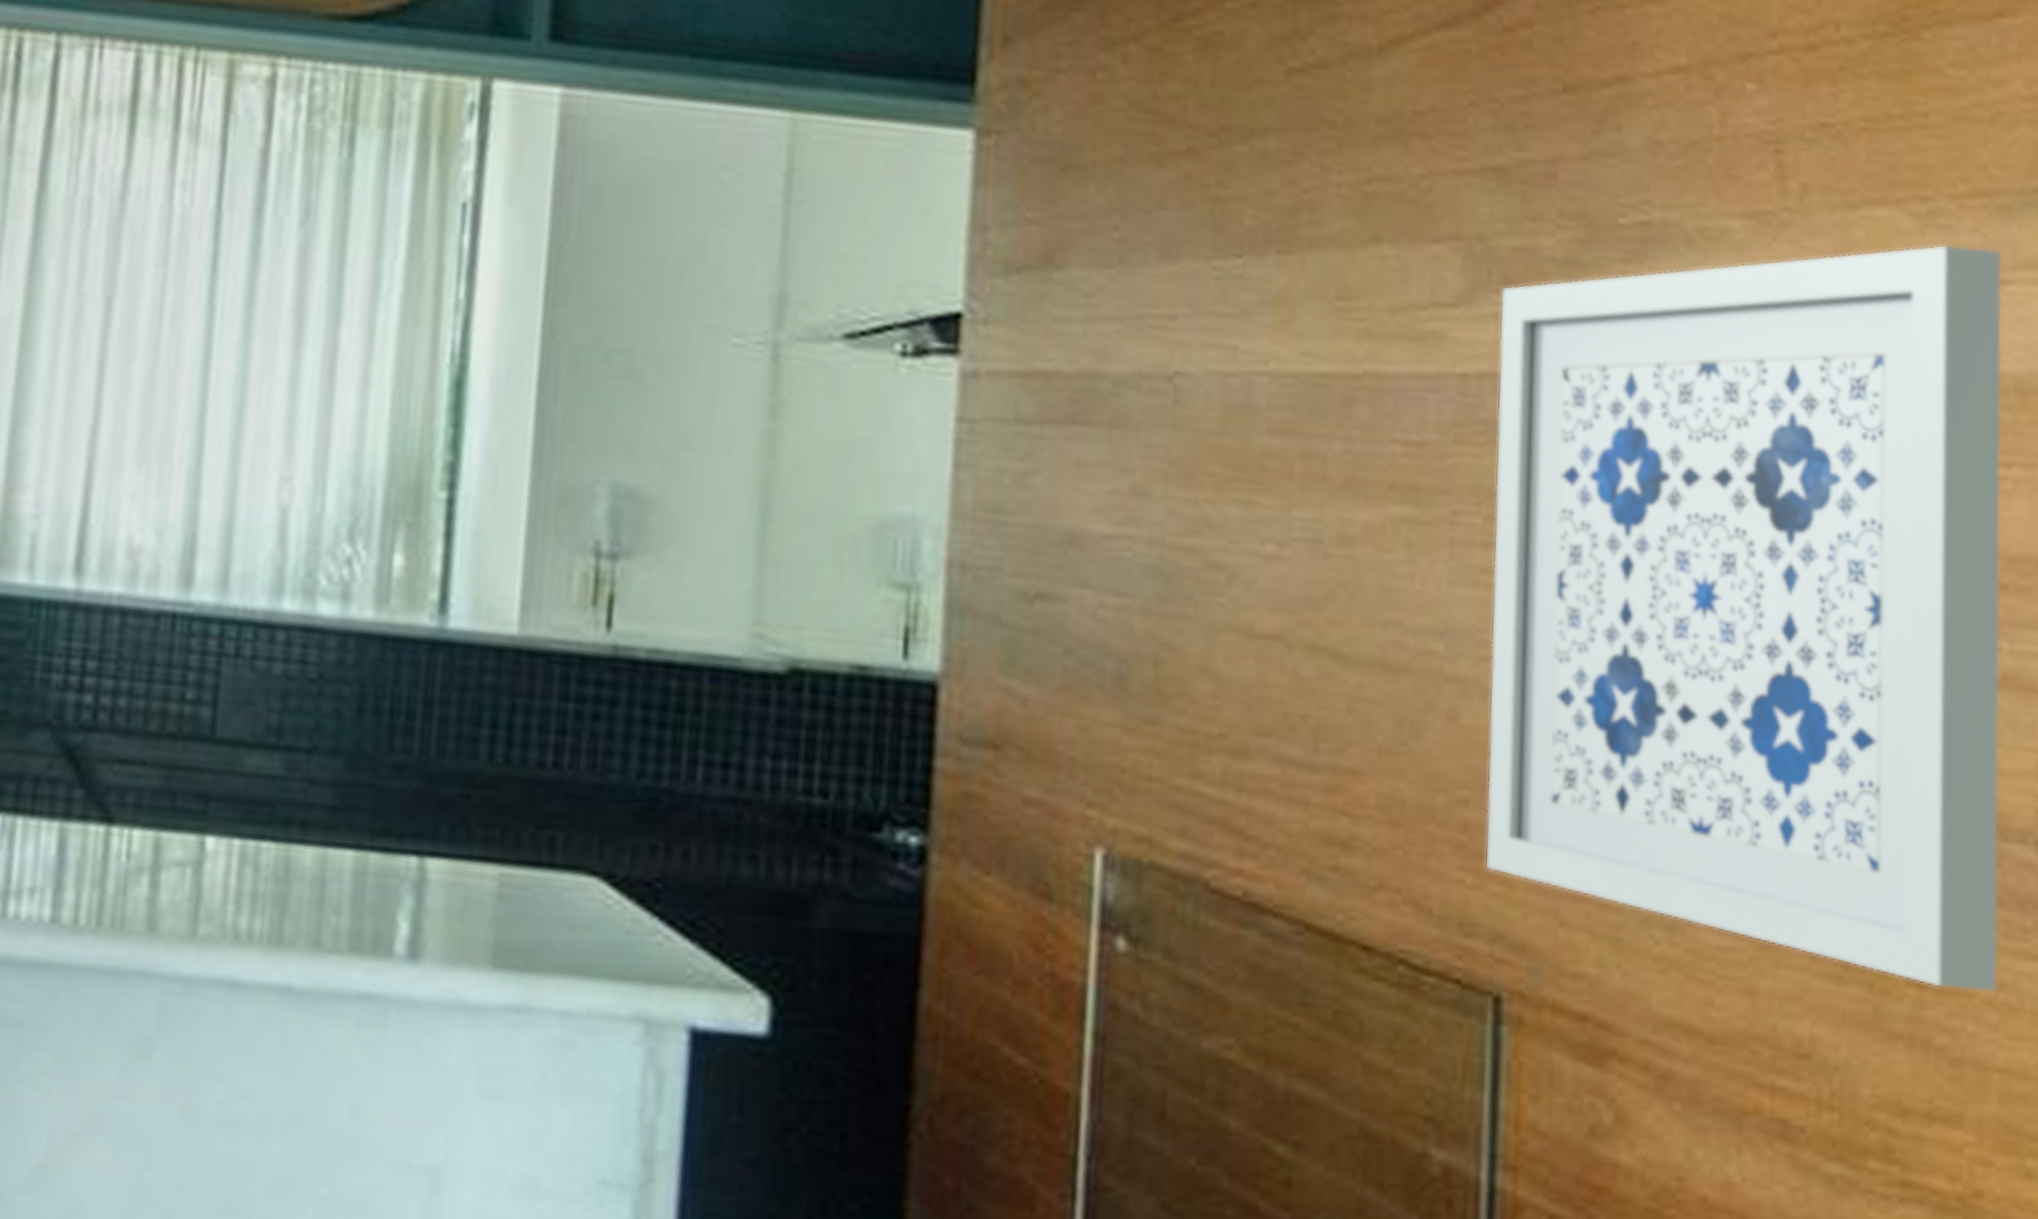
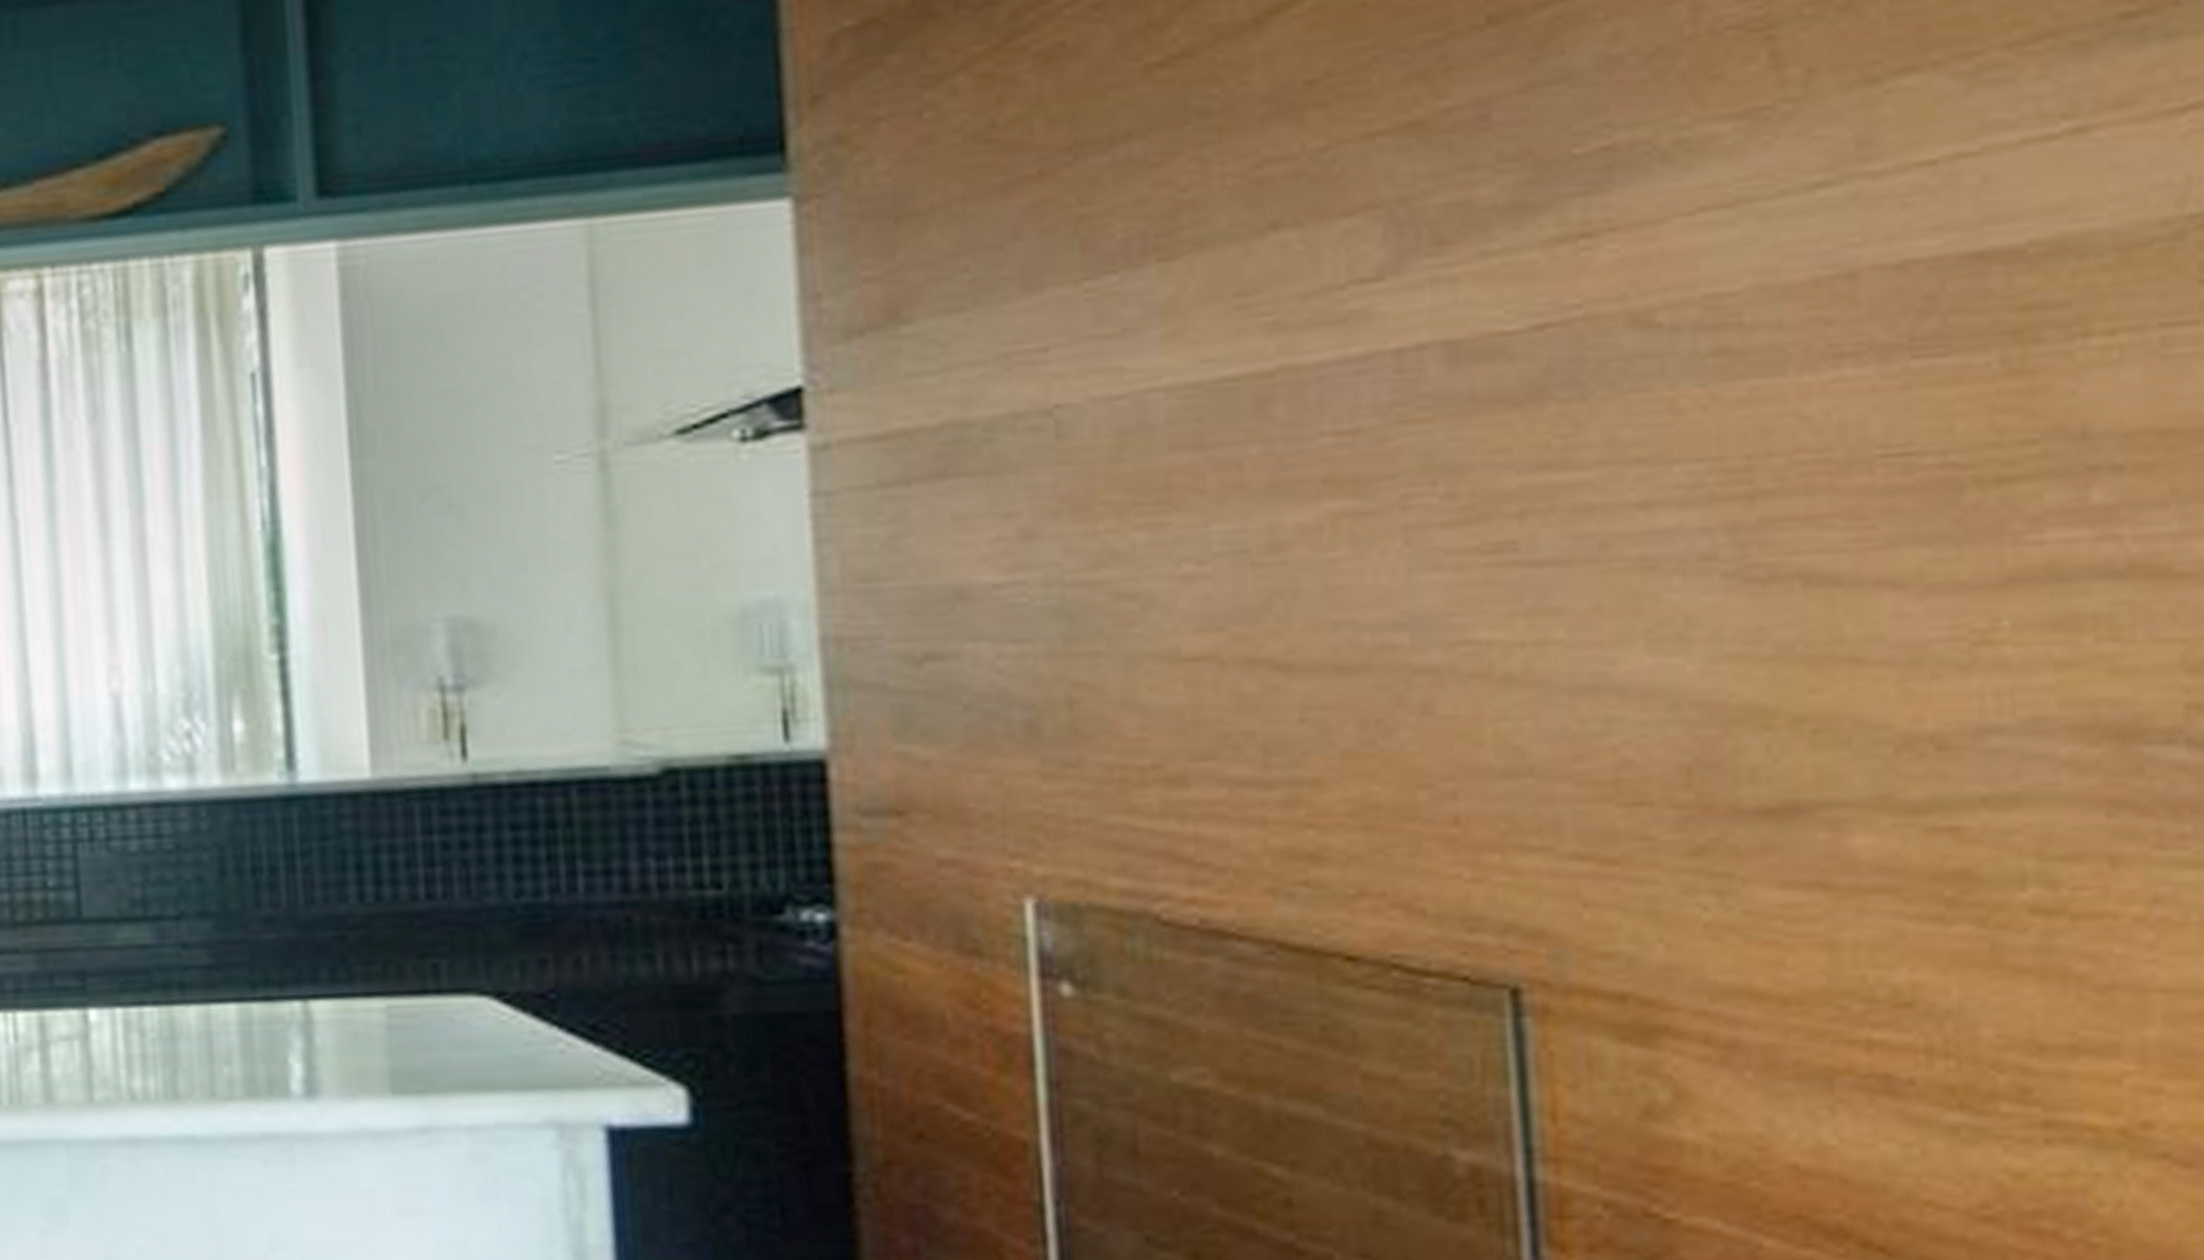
wall art: present [1484,244,2003,993] -> none [1434,94,2152,913]

